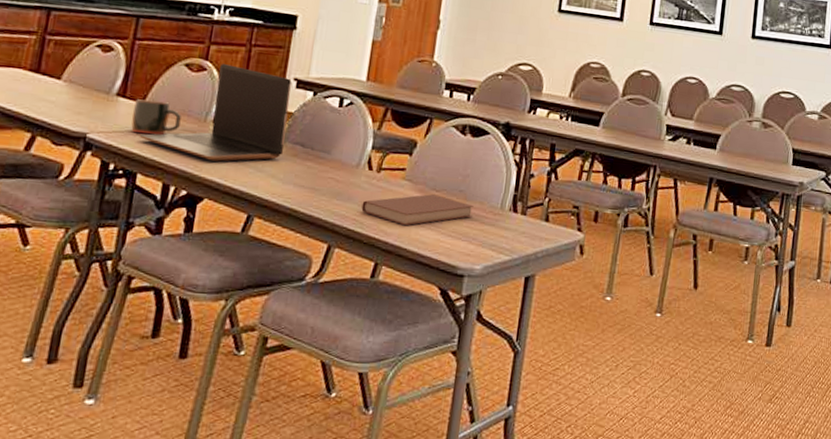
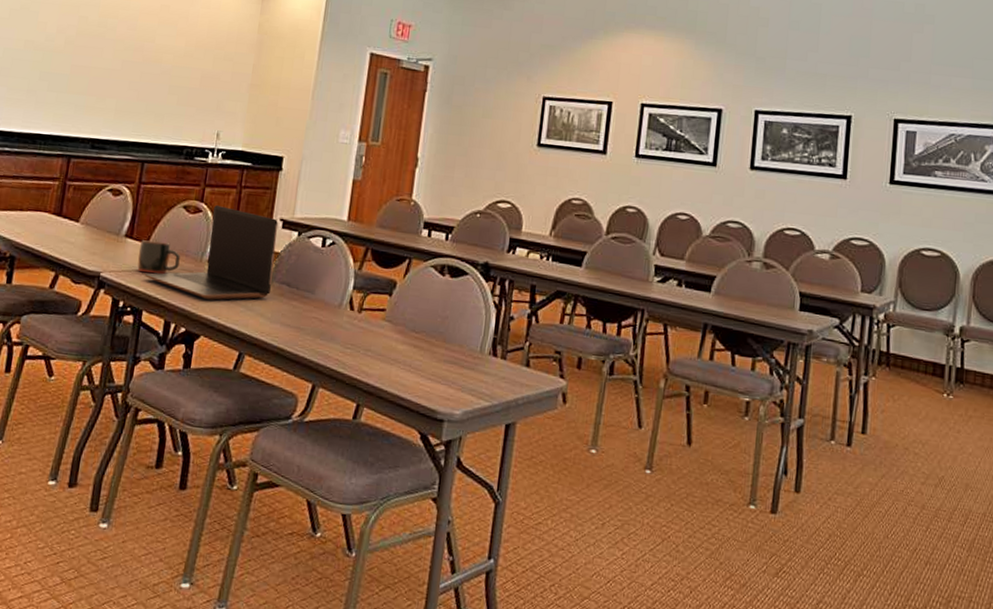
book: present [361,194,474,226] -> none [343,335,453,368]

